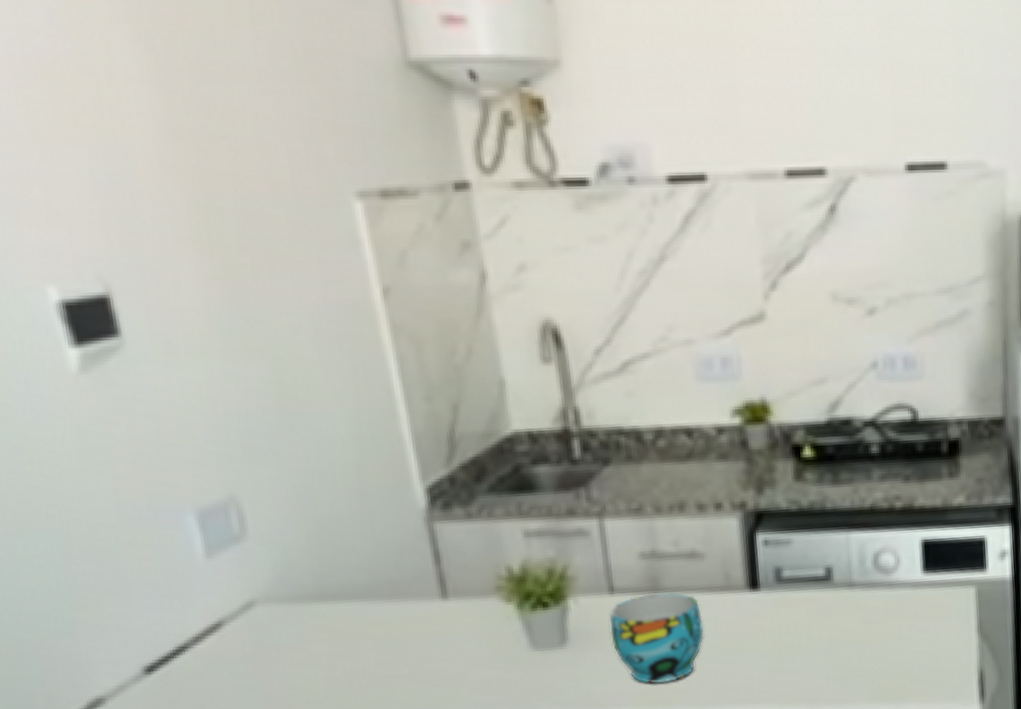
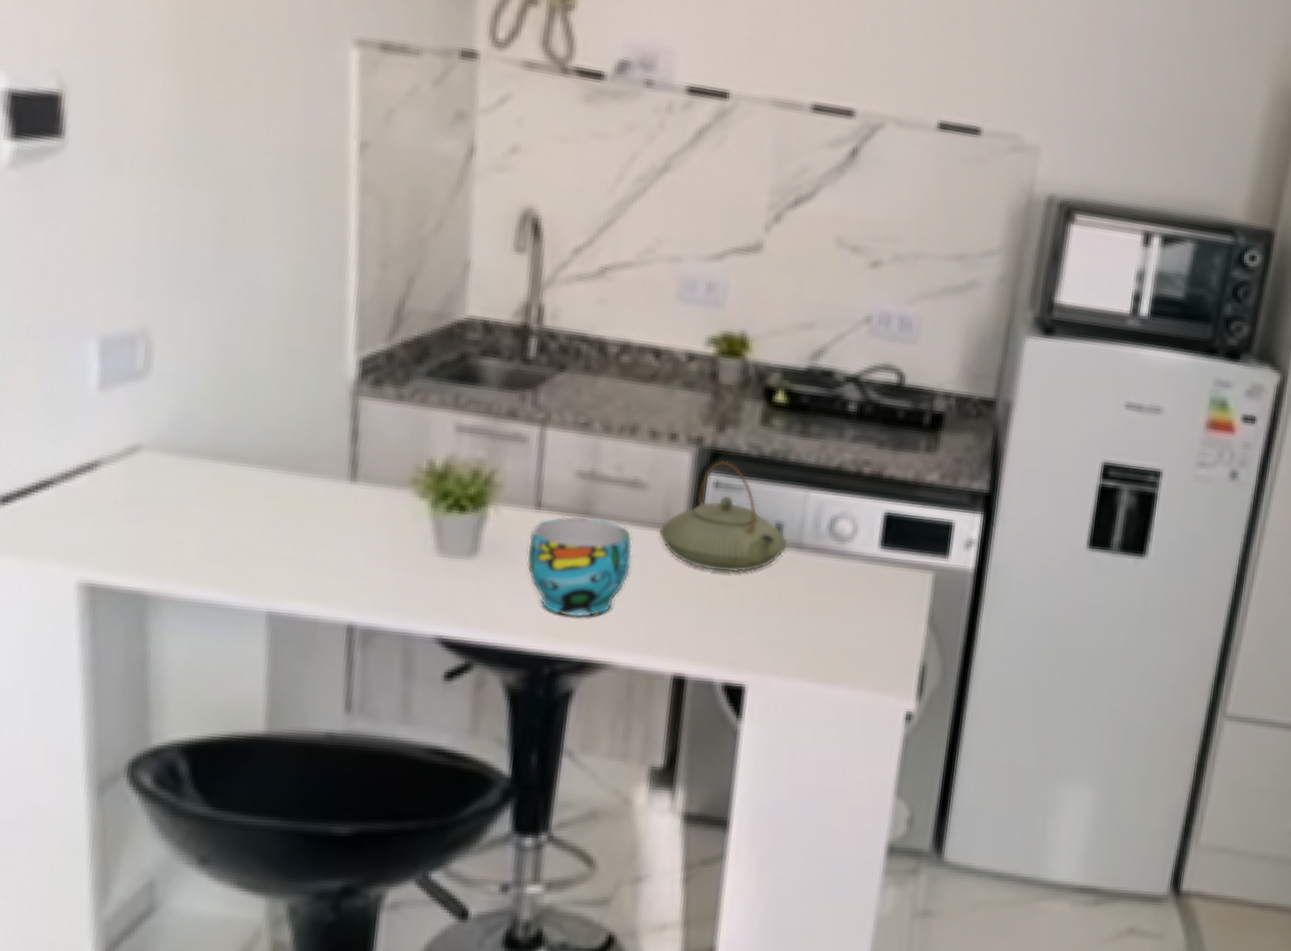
teapot: none [723,519,840,621] -> present [659,460,788,573]

